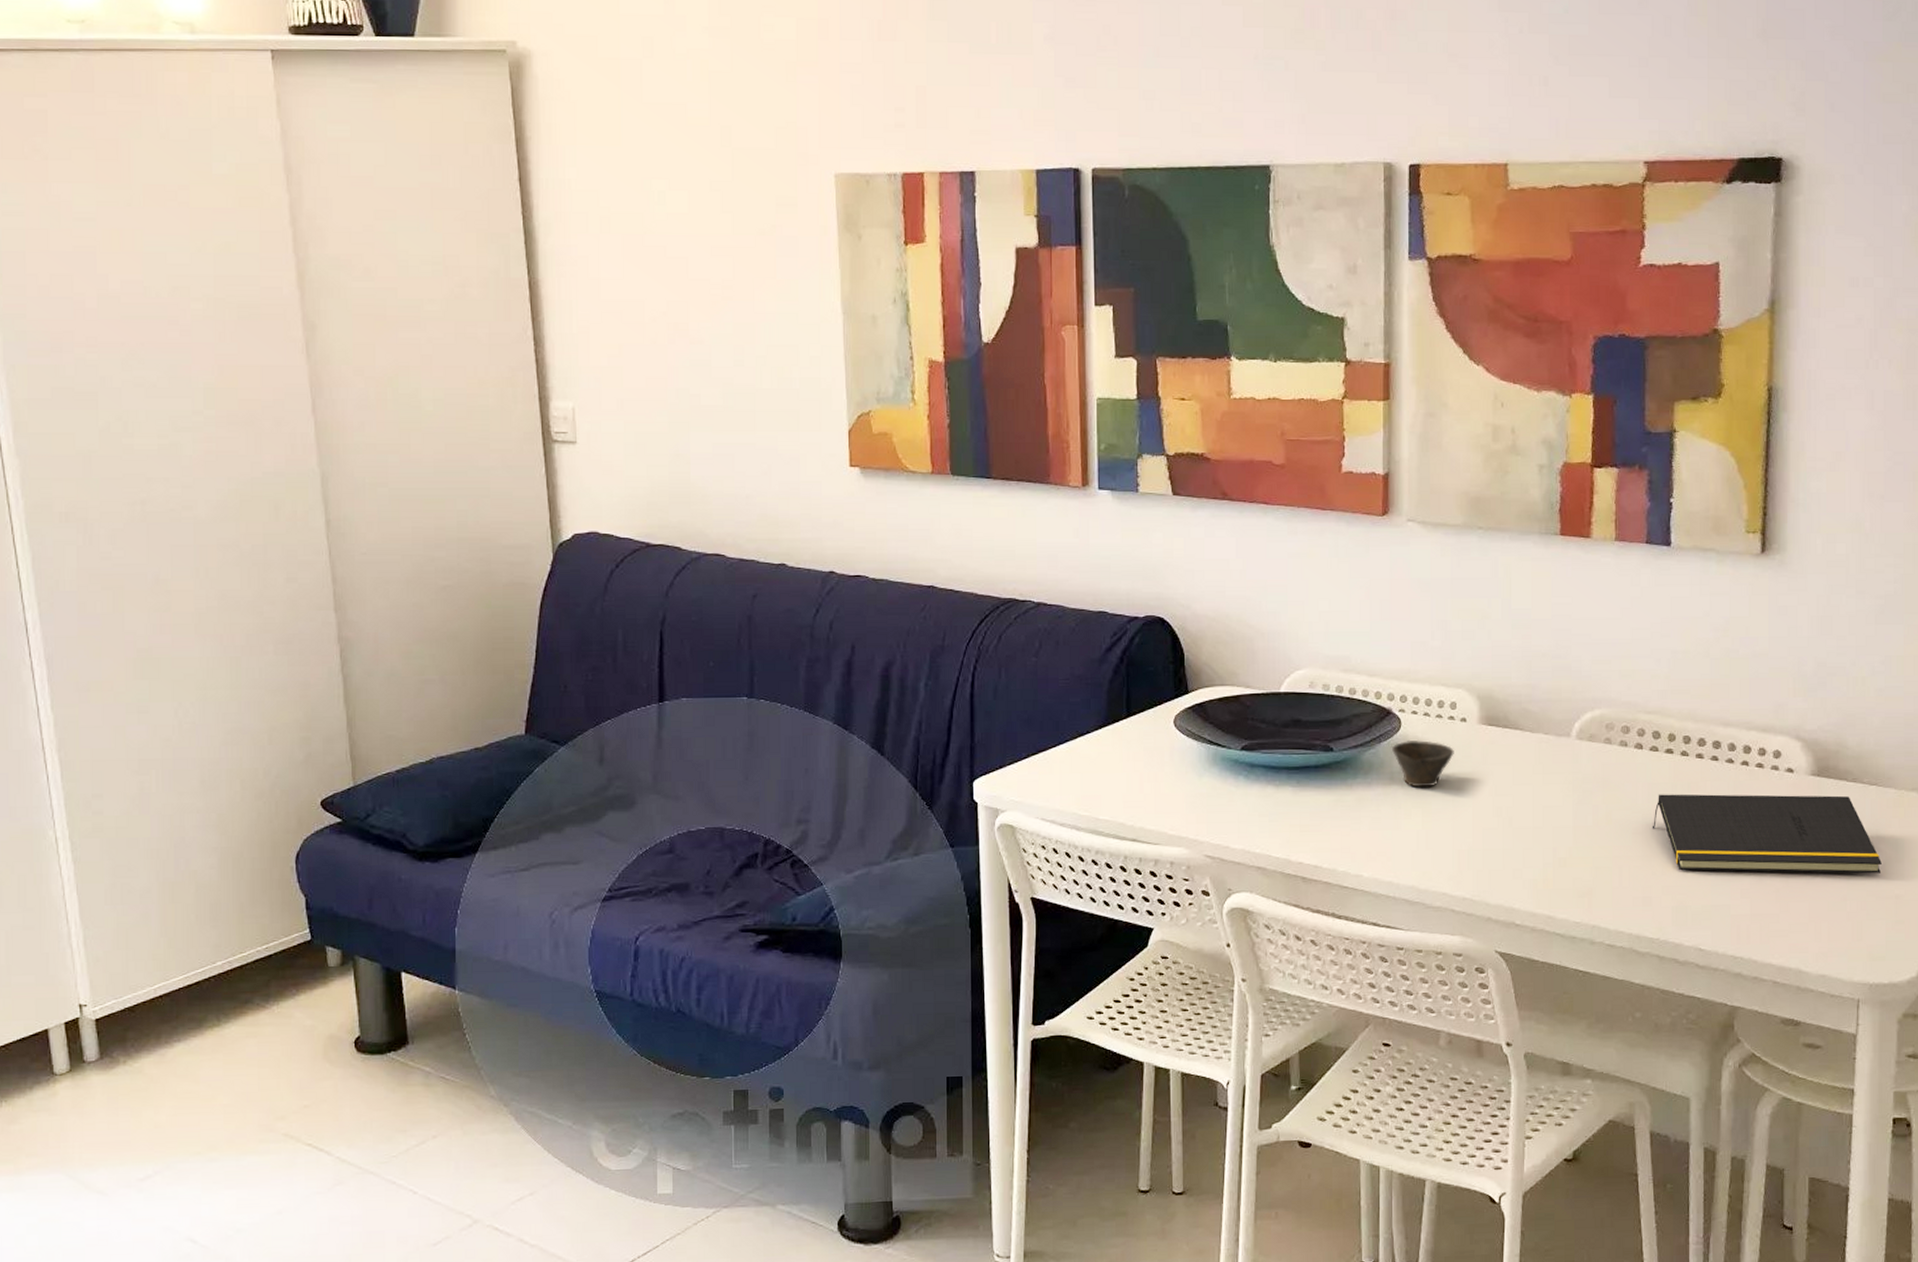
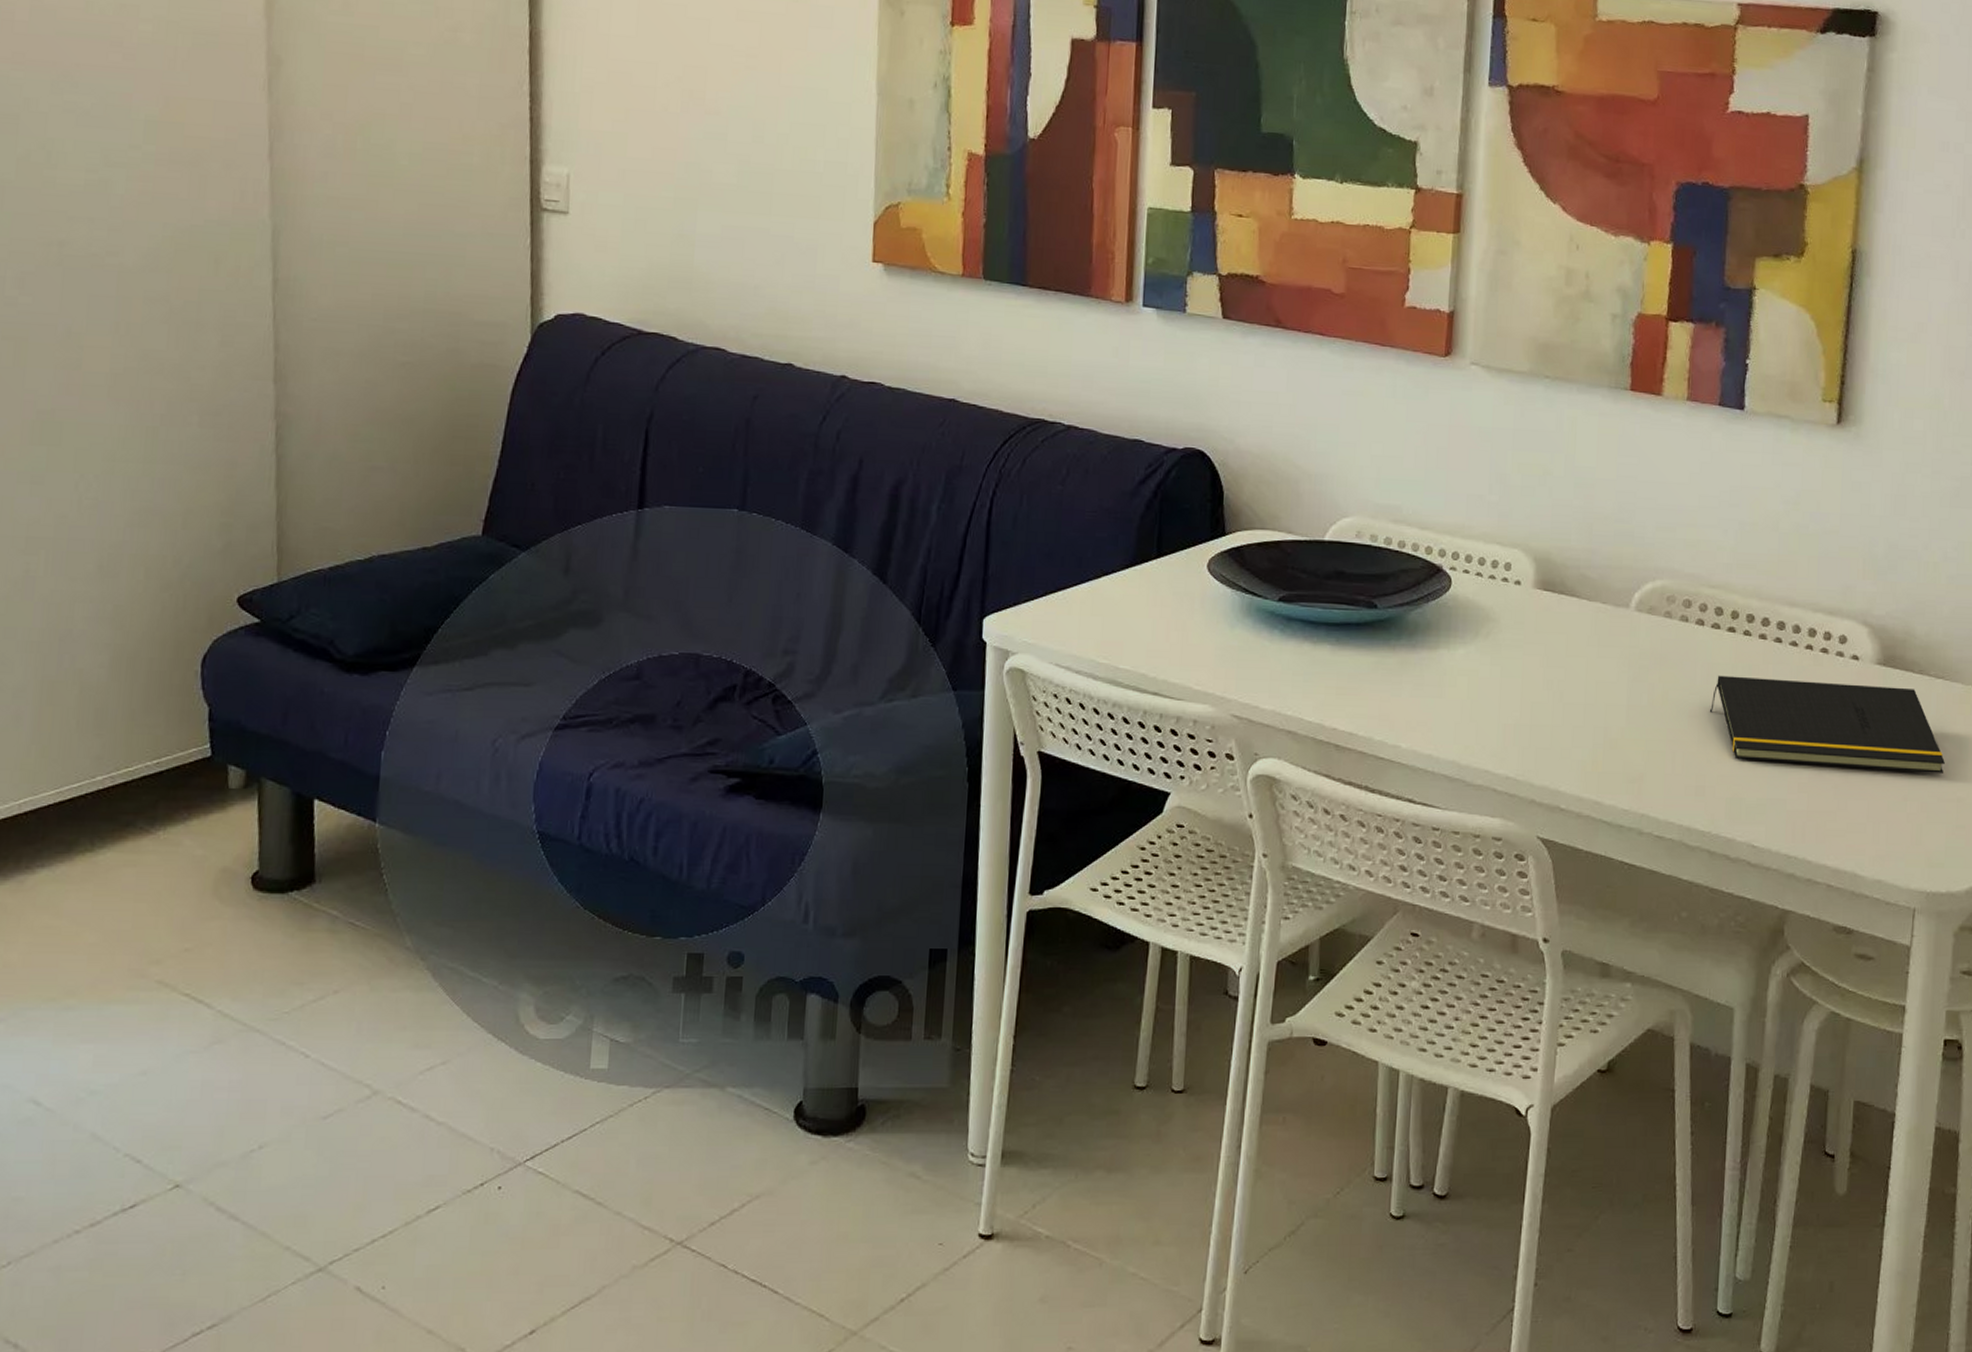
cup: present [1391,739,1454,788] -> none [1439,600,1506,654]

